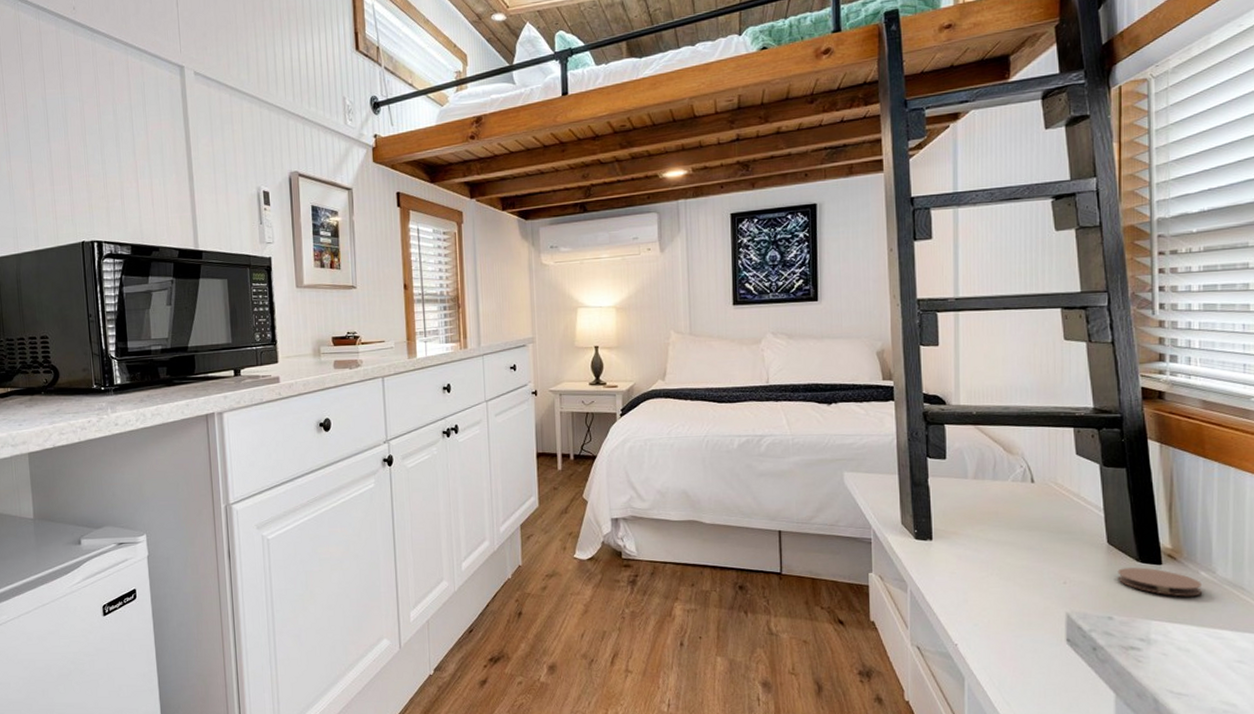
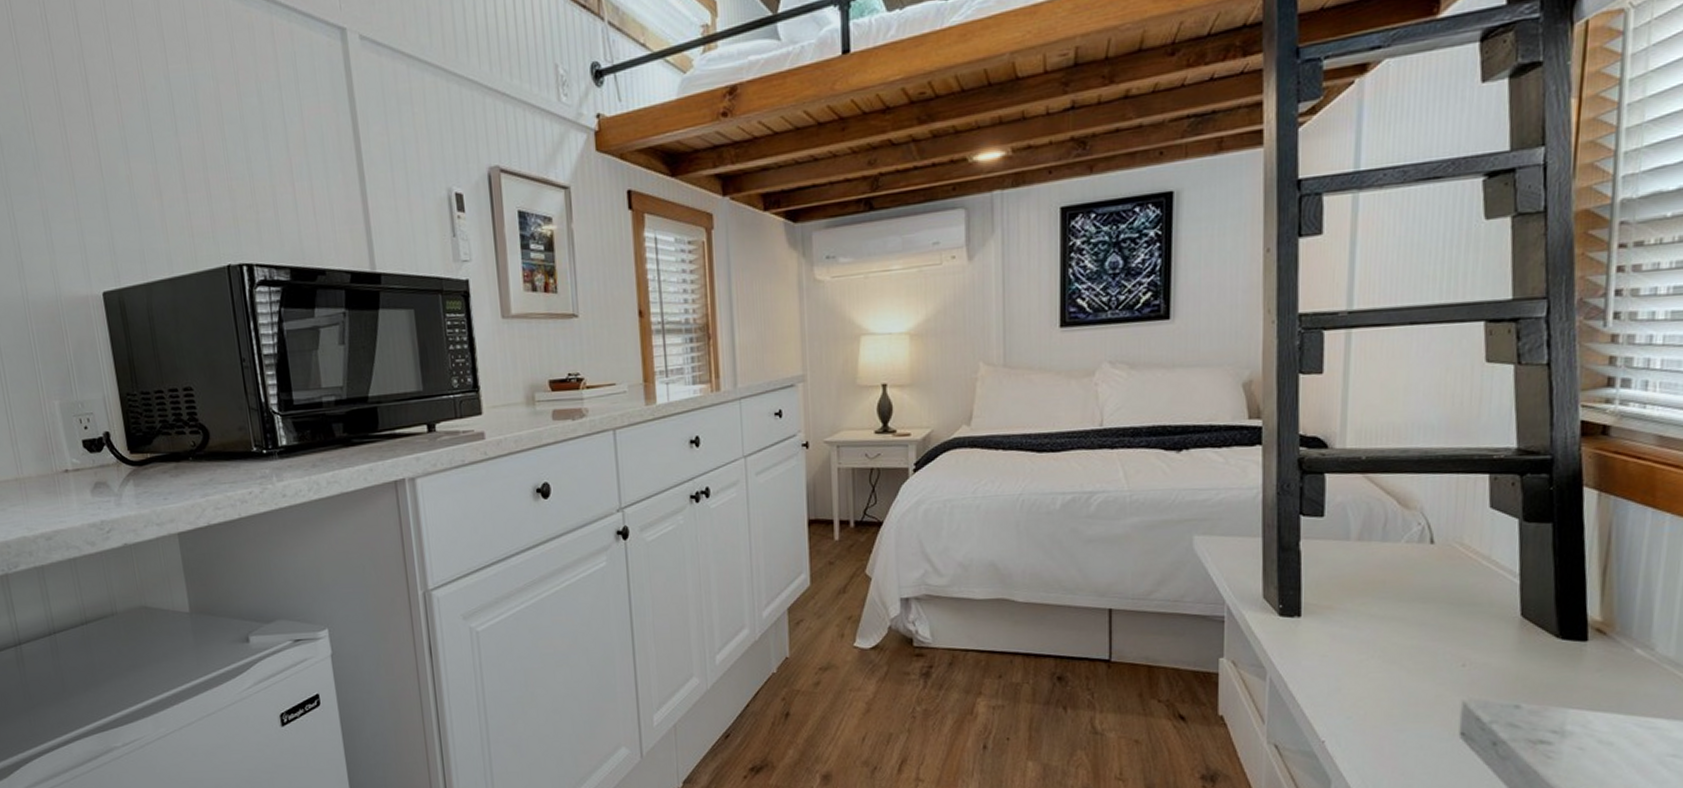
coaster: present [1117,567,1203,597] -> none [1530,645,1637,680]

